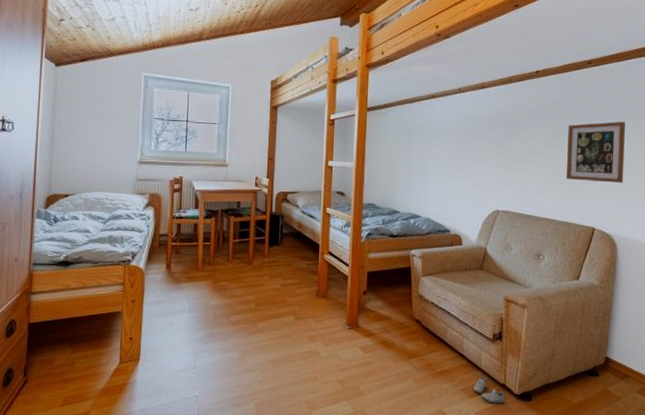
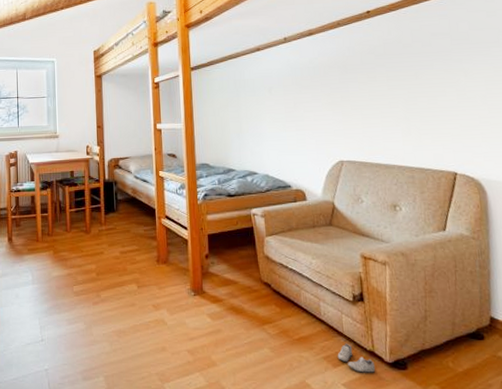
picture frame: present [566,121,625,183] -> none [410,53,484,122]

